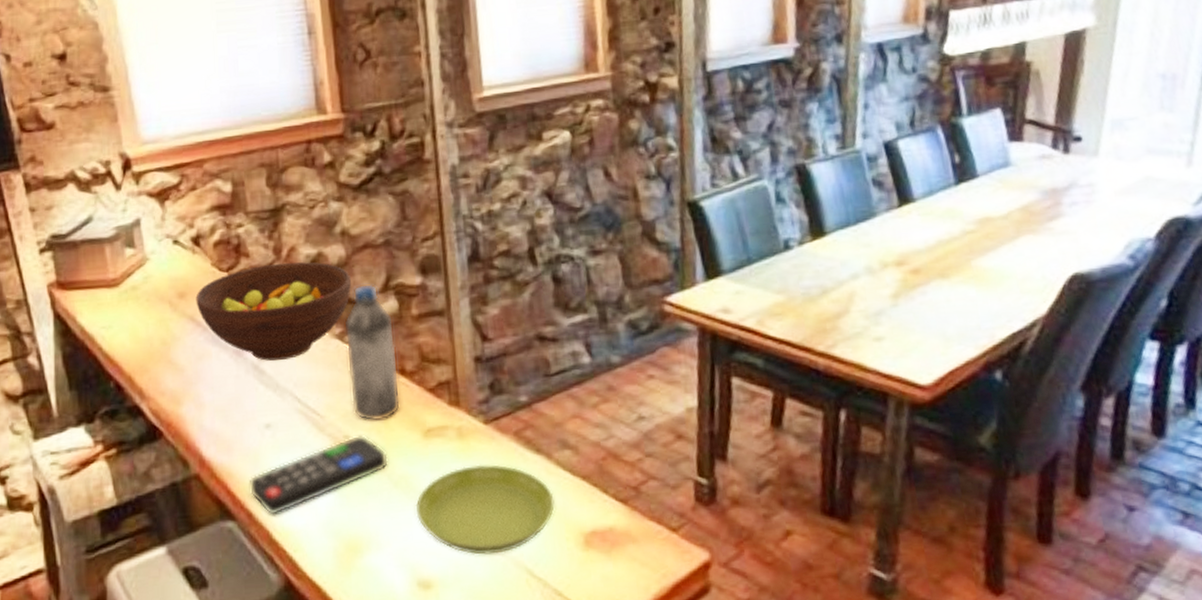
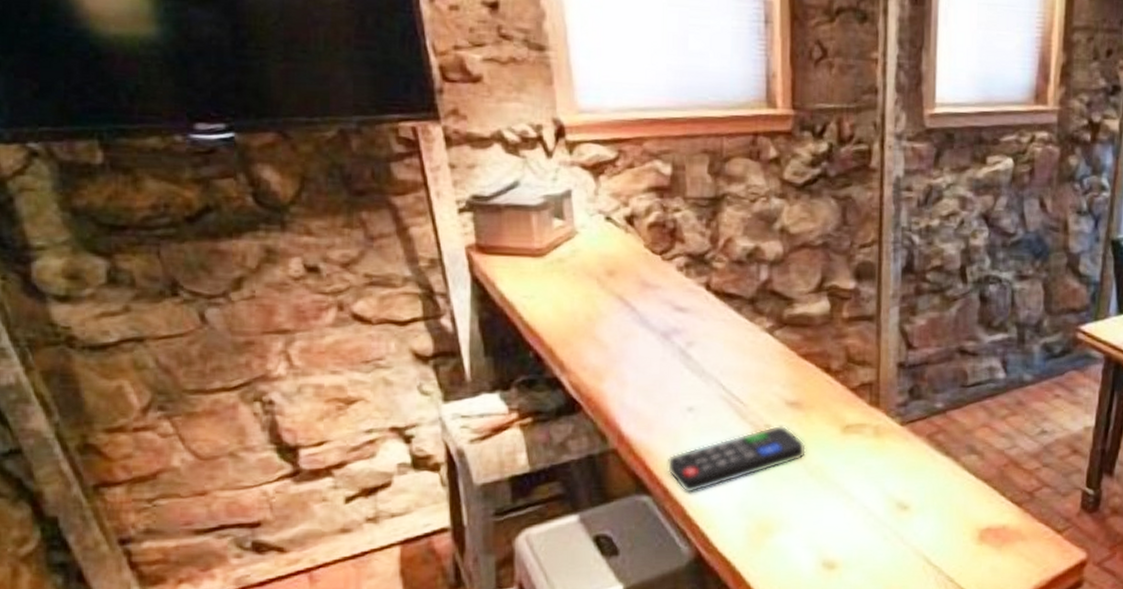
fruit bowl: present [195,262,351,361] -> none [625,252,786,347]
water bottle: present [344,283,401,422] -> none [774,282,825,414]
saucer: present [415,464,555,555] -> none [827,461,957,542]

